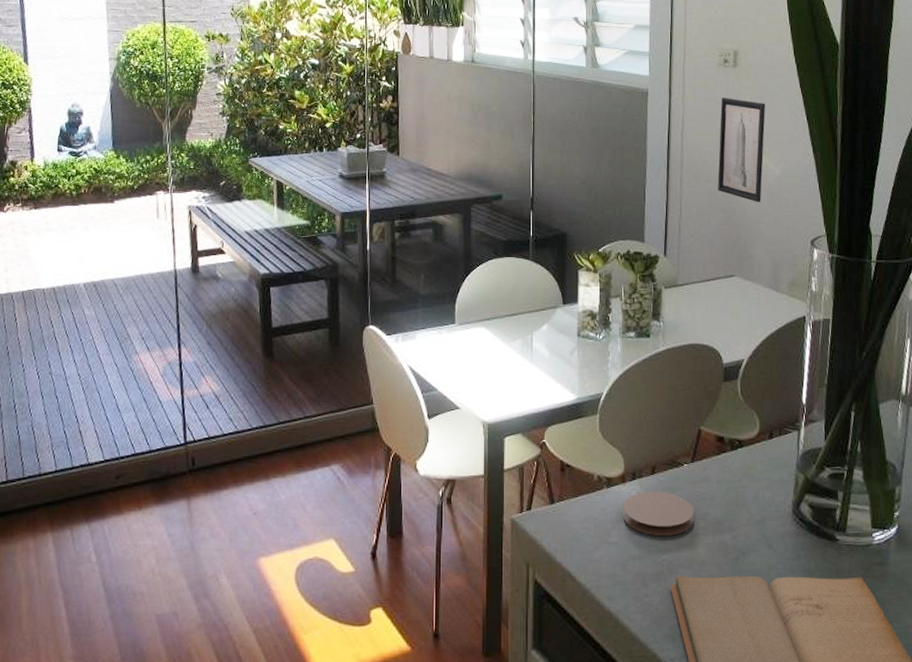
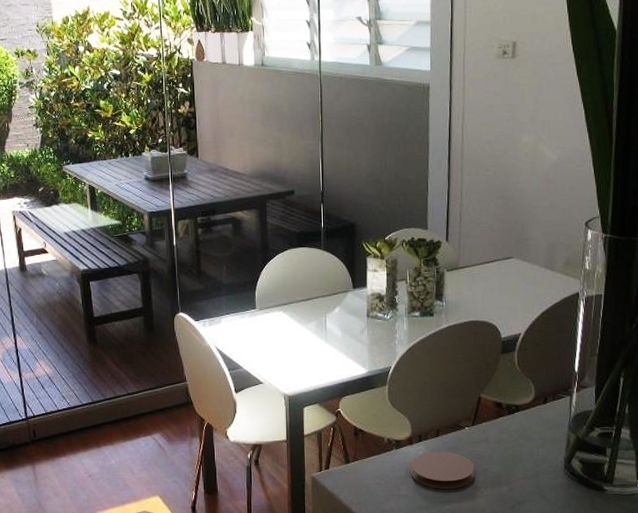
wall art: present [718,97,766,202] -> none [496,88,544,188]

